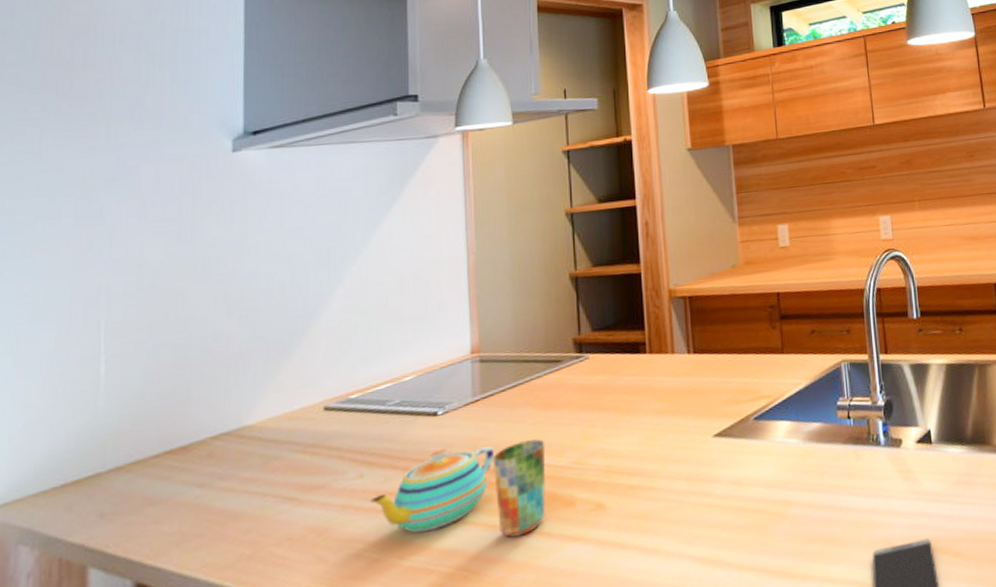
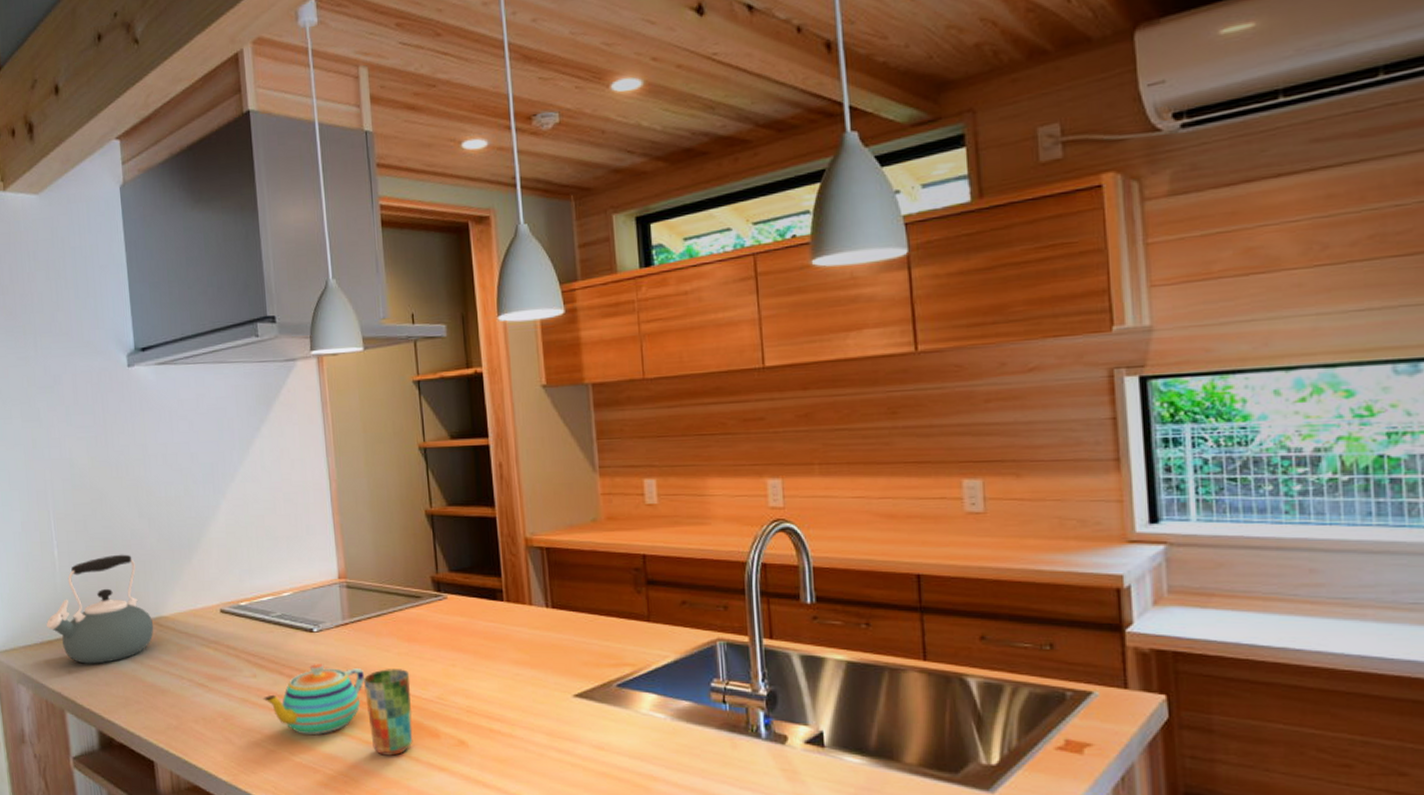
kettle: none [75,359,233,502] -> present [47,554,154,664]

